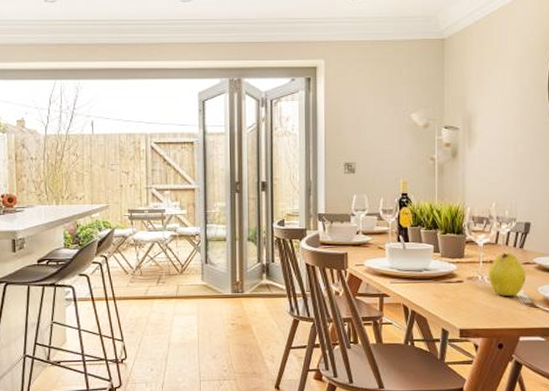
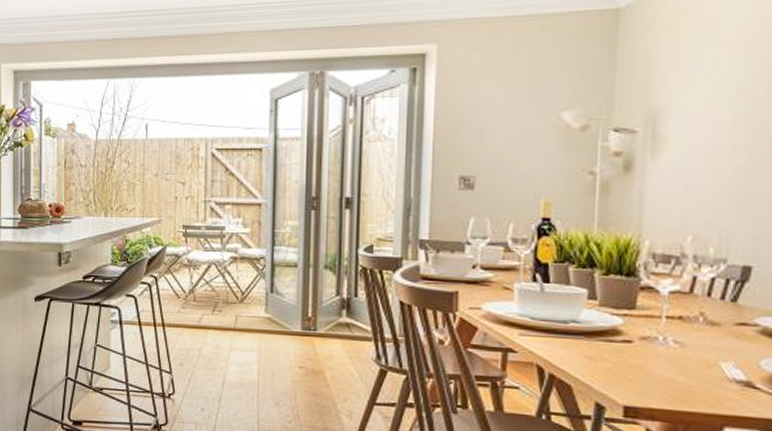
fruit: present [489,252,526,297] -> none [675,306,739,370]

